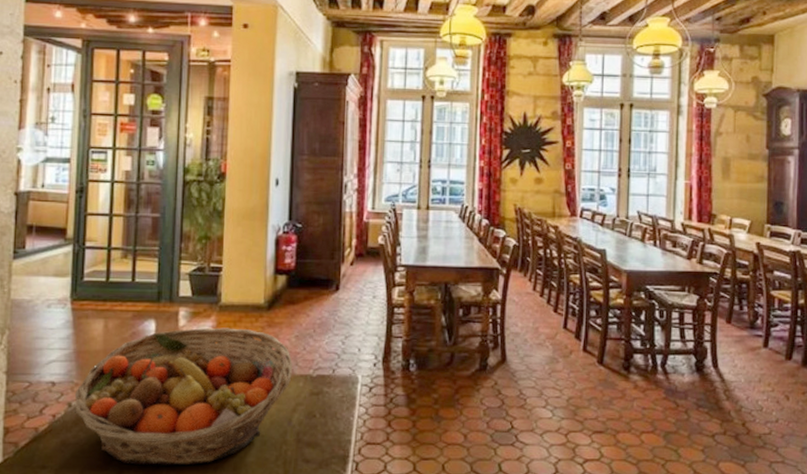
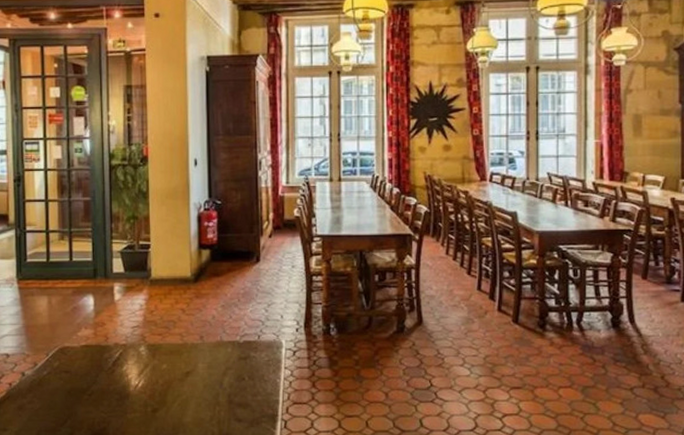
fruit basket: present [74,327,293,465] -> none [26,300,221,426]

